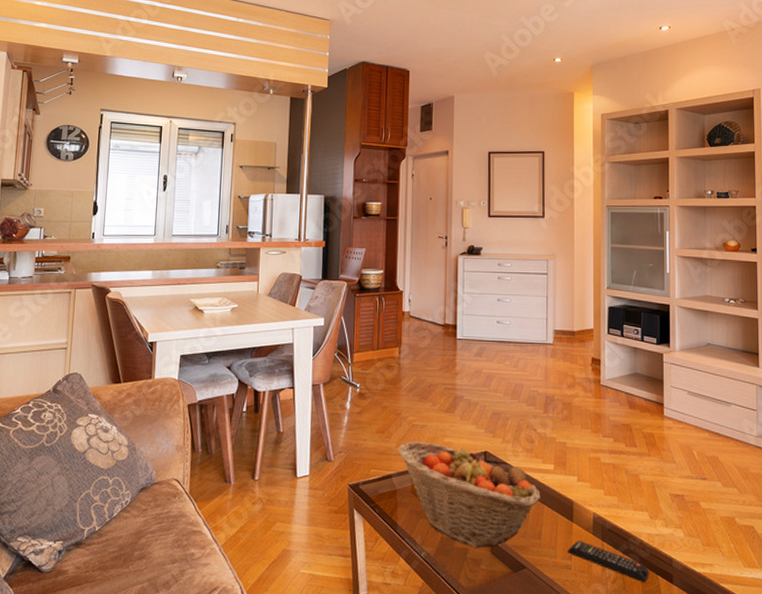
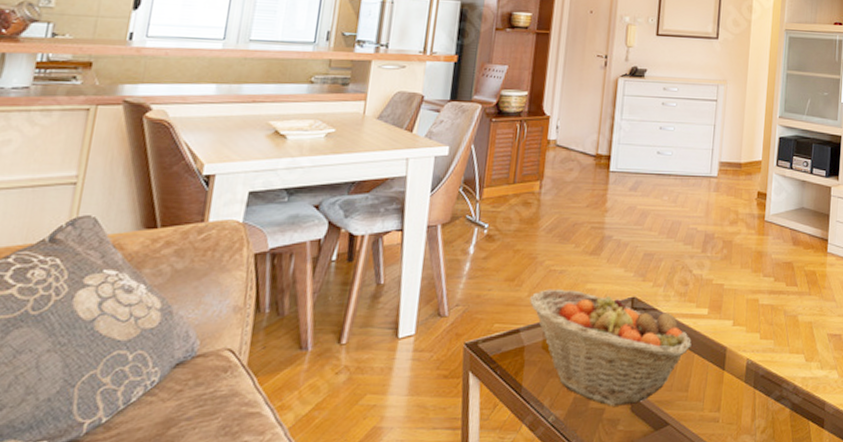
remote control: present [567,541,649,583] -> none [716,390,800,430]

